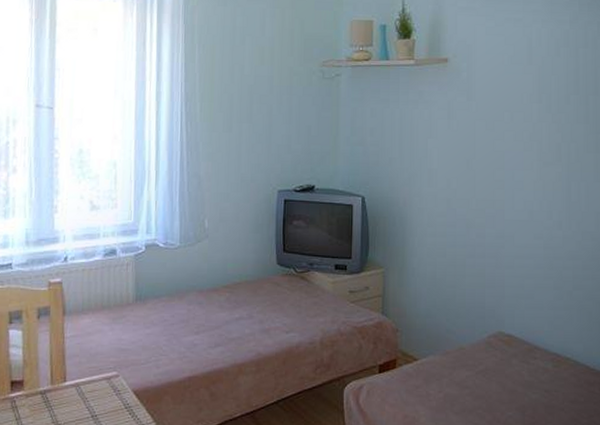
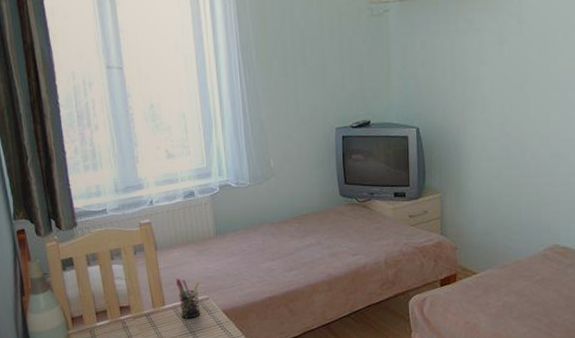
pen holder: none [82,350,110,399] -> present [175,278,201,319]

